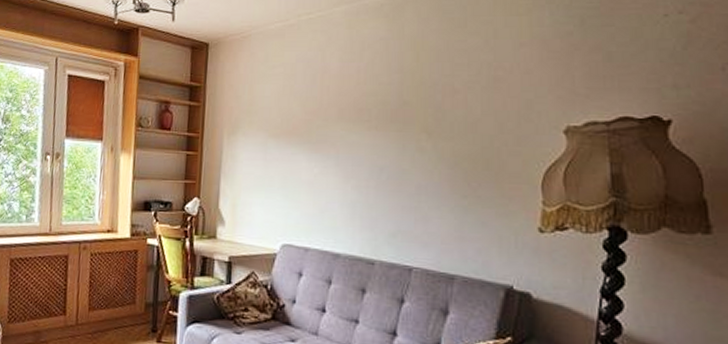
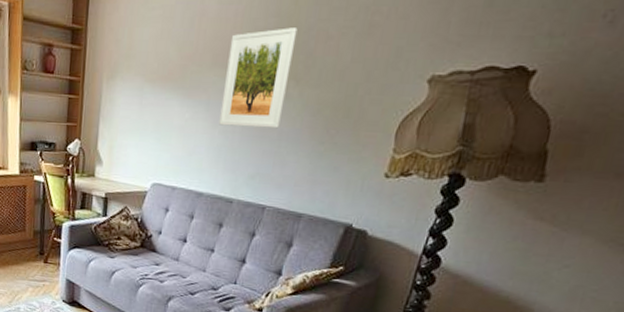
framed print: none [351,83,422,182] -> present [219,27,298,129]

